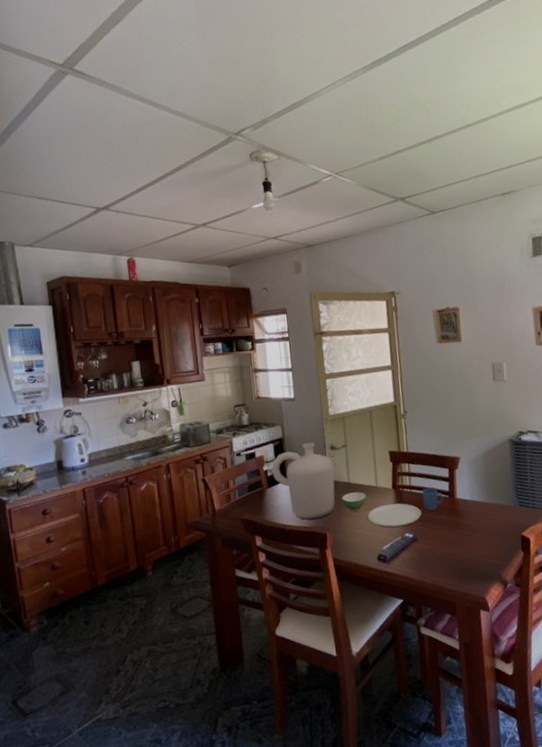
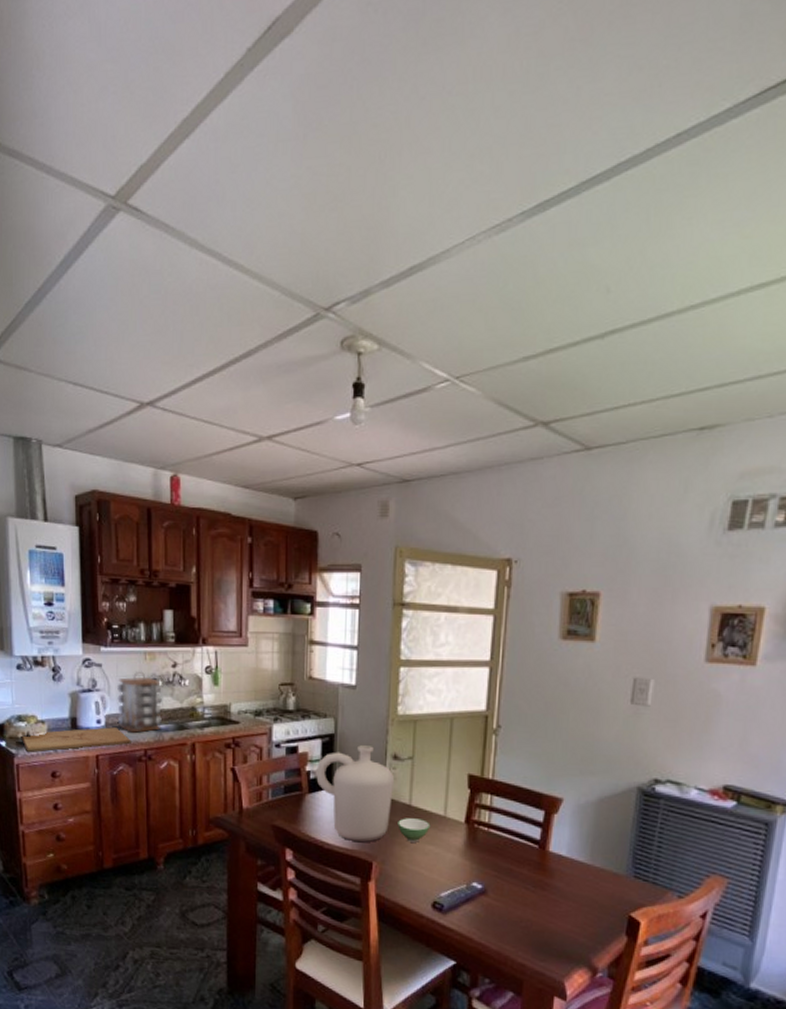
cutting board: none [11,462,114,498] -> present [21,727,131,753]
spice rack: none [97,413,139,465] -> present [117,671,162,733]
toaster: present [178,420,211,448] -> none [210,695,247,729]
plate: present [368,503,422,528] -> none [428,840,498,874]
mug: present [422,487,444,511] -> none [503,830,532,861]

